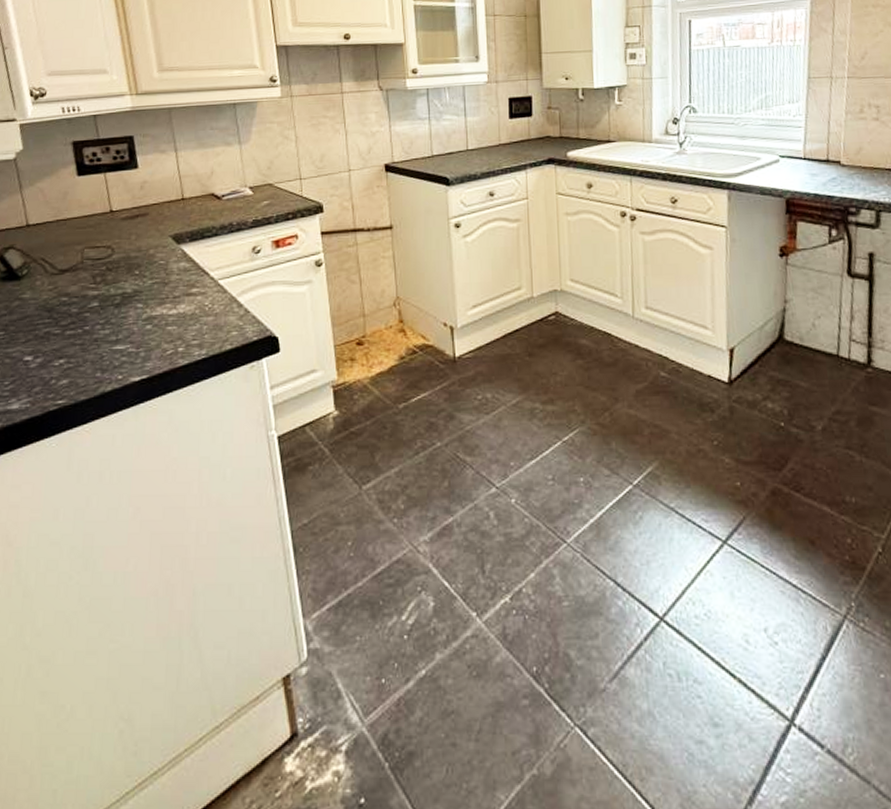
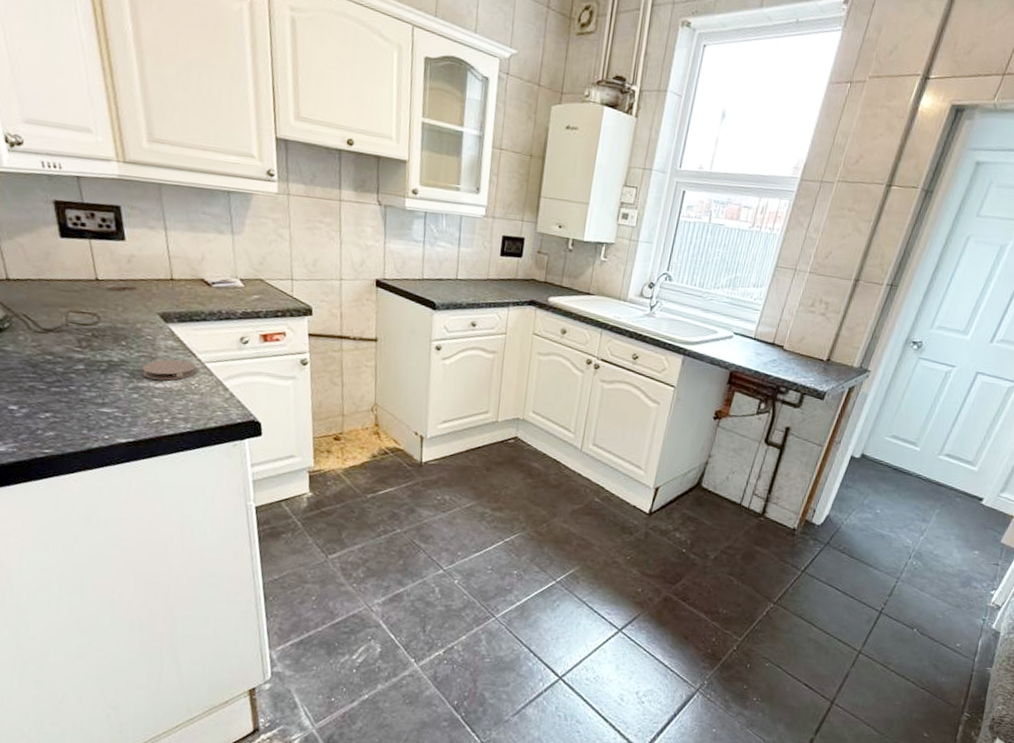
coaster: none [155,281,210,306] -> present [142,359,197,381]

